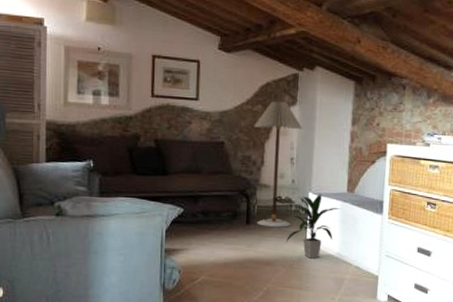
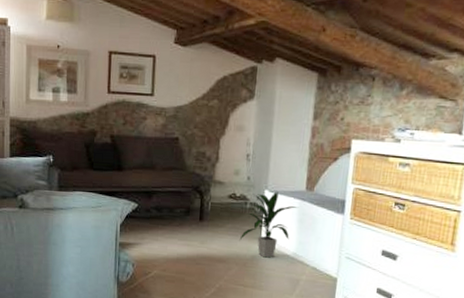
floor lamp: present [254,101,303,227] -> none [209,95,260,225]

